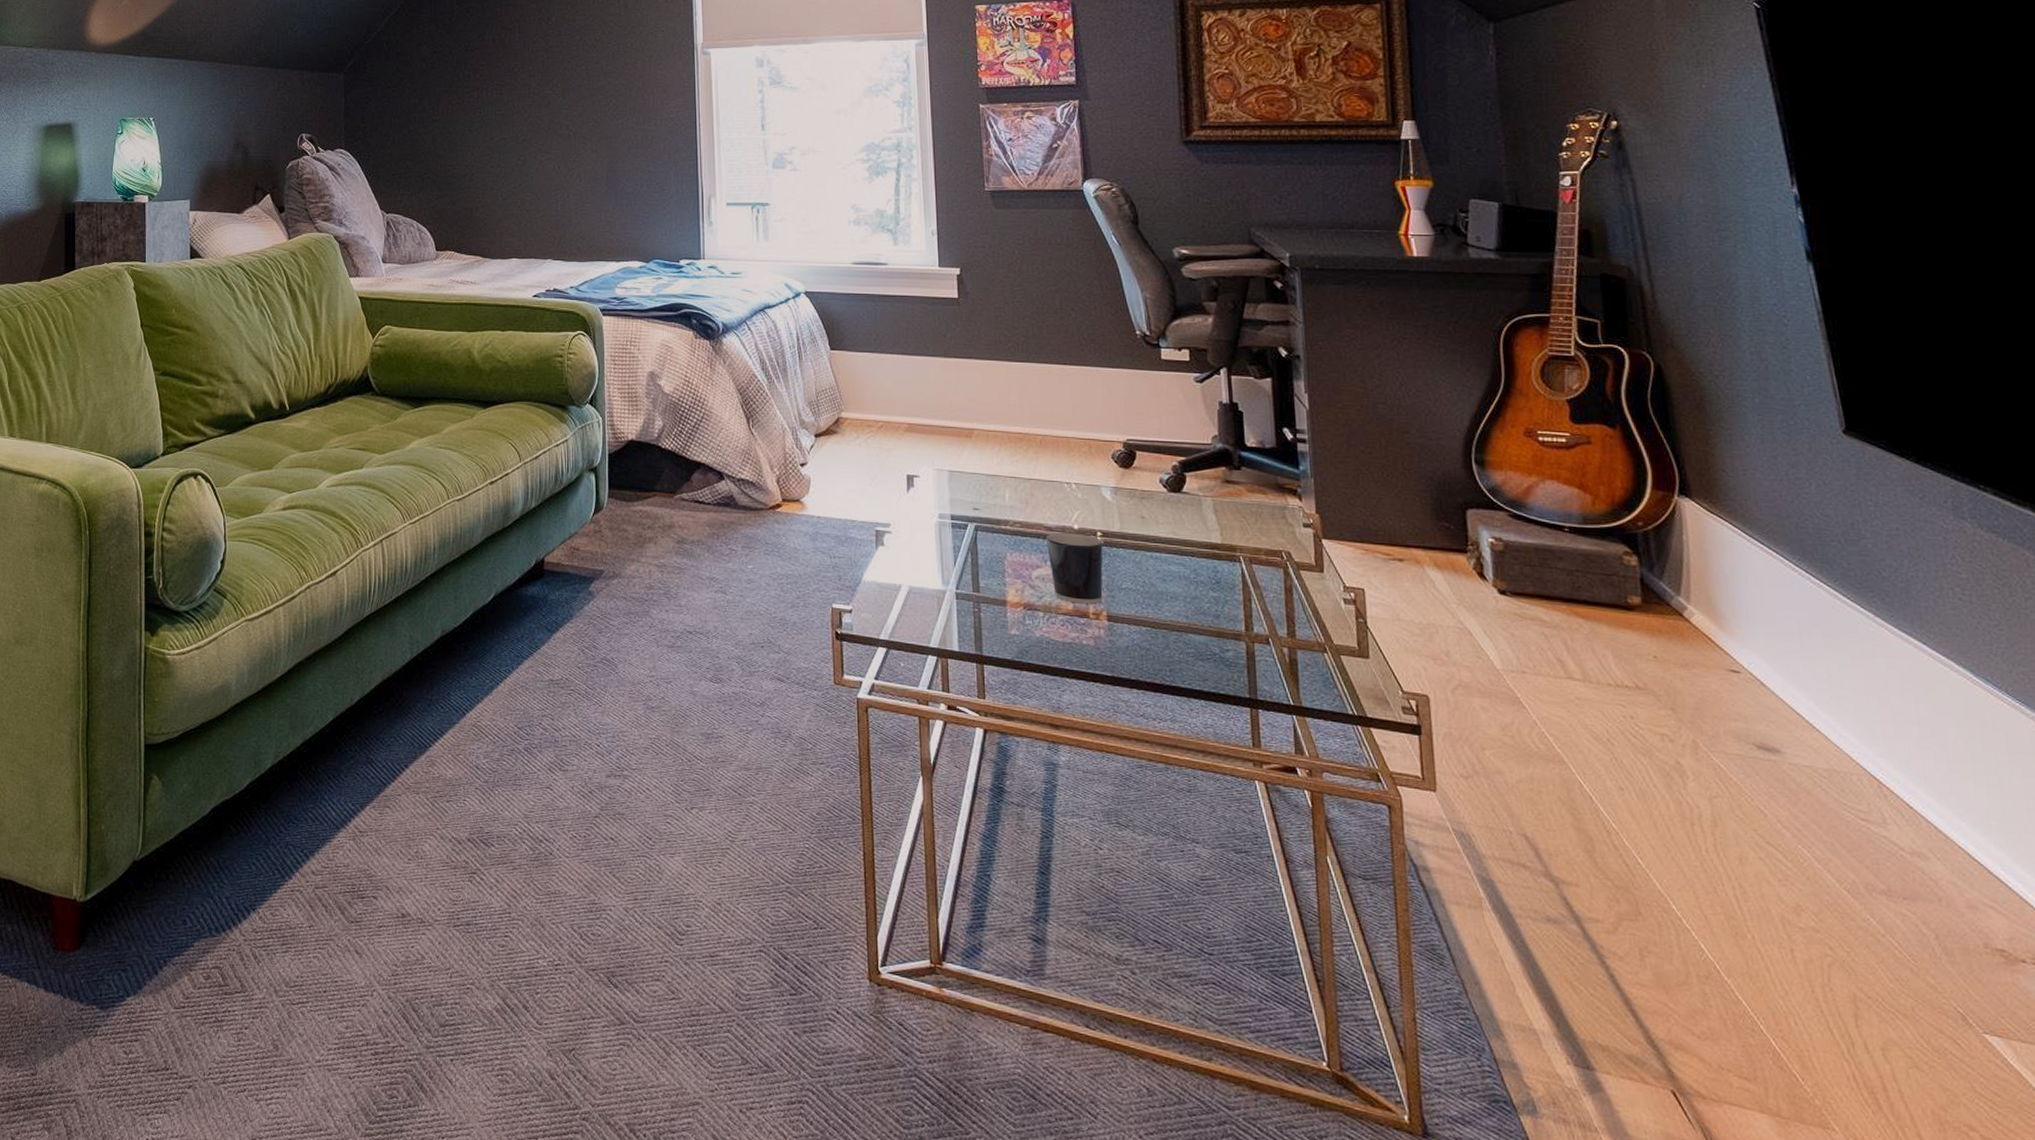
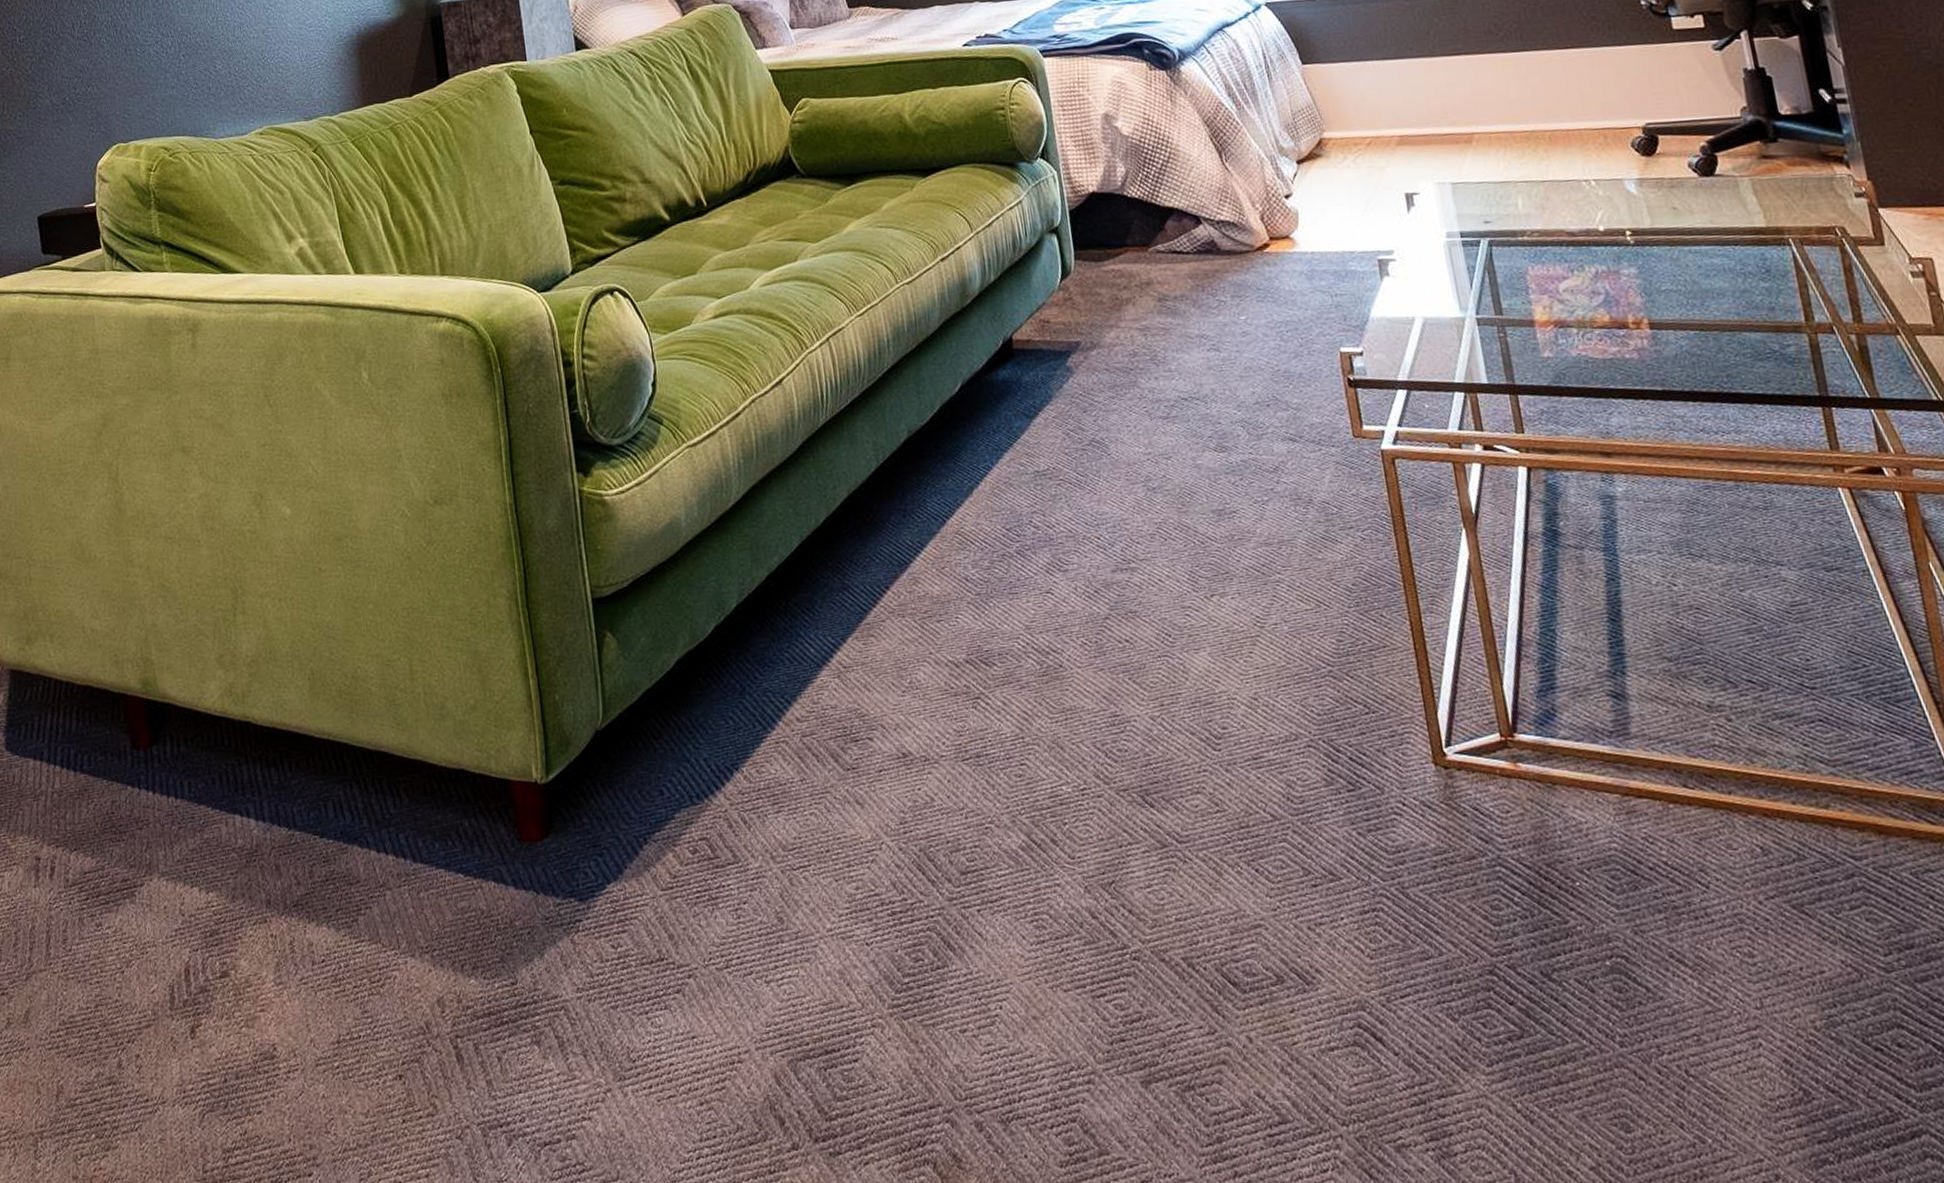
mug: present [1045,532,1104,604] -> none [1568,235,1642,314]

